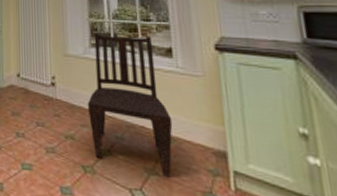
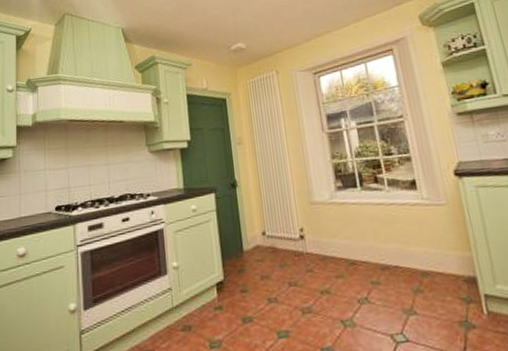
dining chair: present [87,33,173,177] -> none [338,170,429,315]

